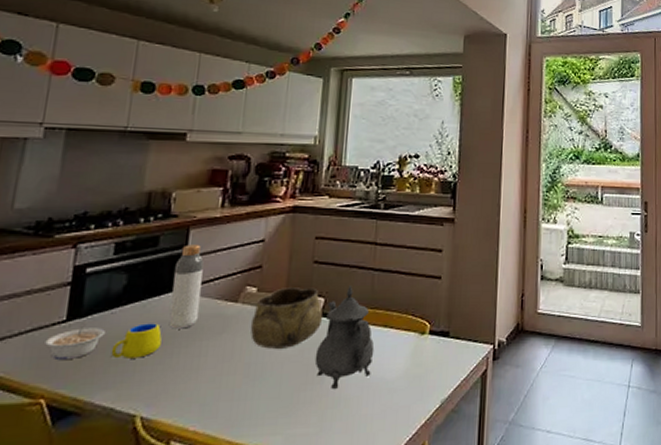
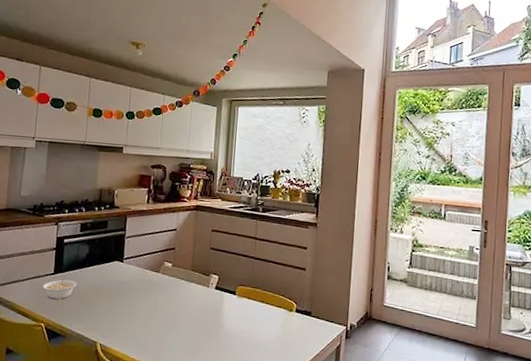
mug: present [110,323,162,359] -> none [81,281,111,304]
bottle: present [169,244,204,329] -> none [115,228,137,288]
decorative bowl: present [250,287,324,349] -> none [167,265,218,310]
teapot: present [314,285,375,389] -> none [212,268,255,343]

